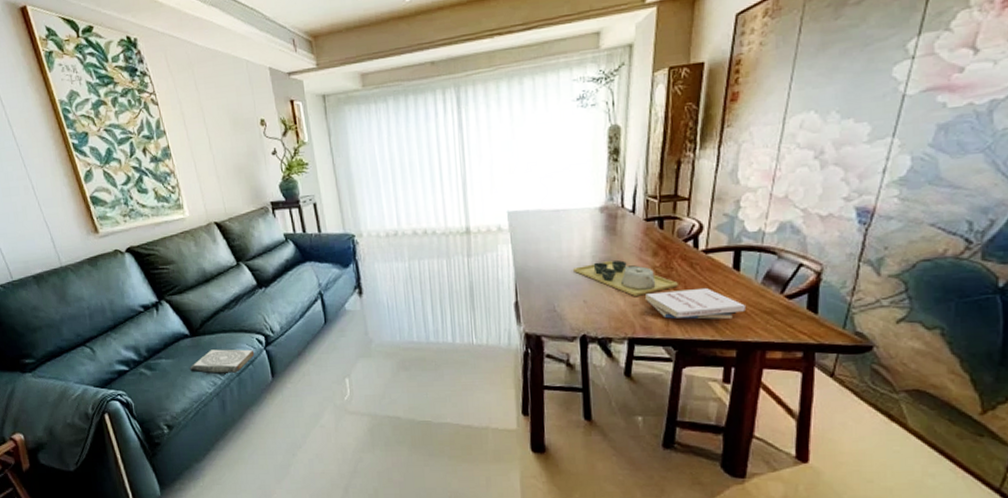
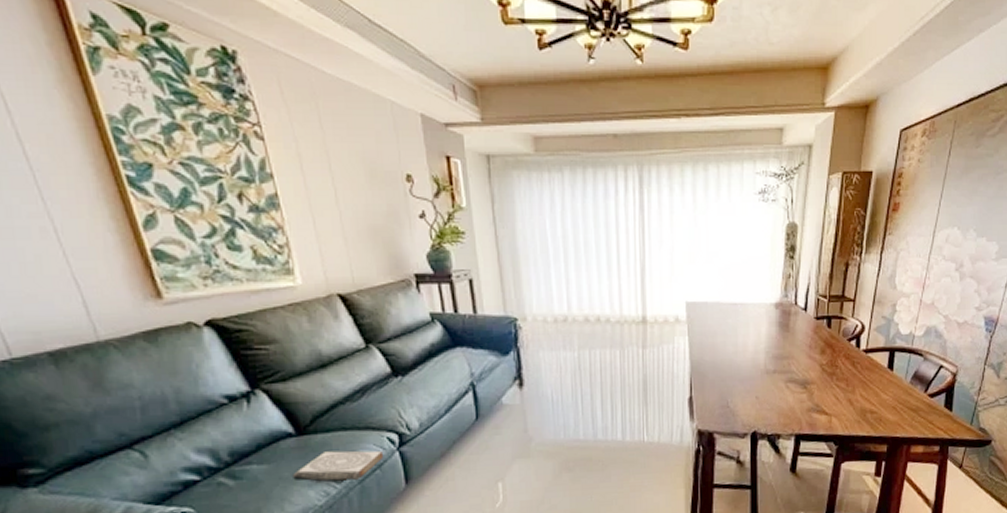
tea set: present [573,260,680,297] -> none [748,356,842,394]
books: present [644,287,747,320] -> none [811,385,897,417]

